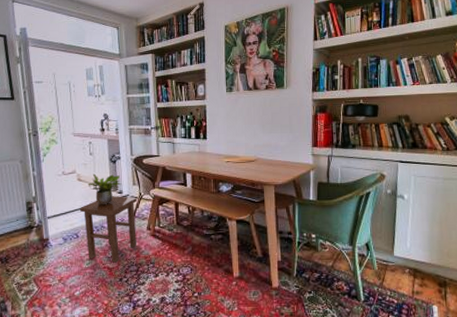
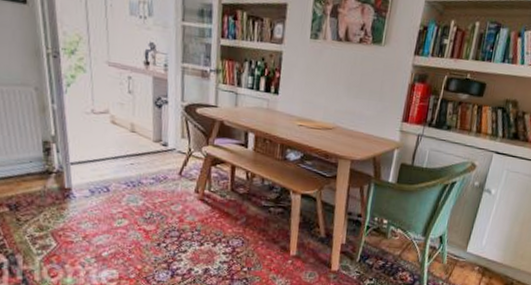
stool: present [79,196,137,263] -> none [111,148,185,225]
potted plant: present [88,173,122,204] -> none [124,117,168,157]

